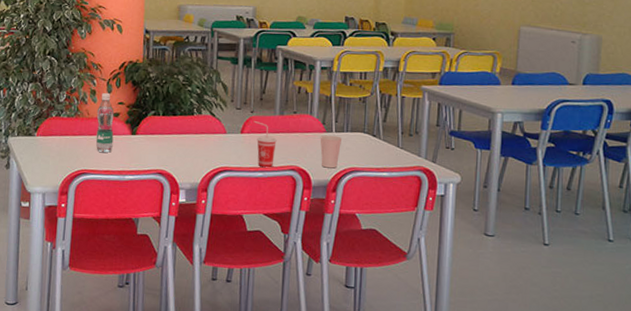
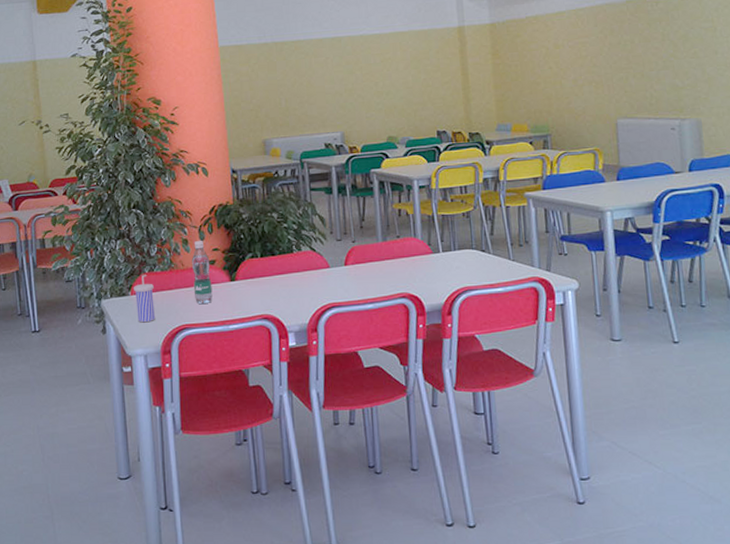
beverage cup: none [39,118,59,164] -> present [133,275,156,323]
beverage cup: present [253,120,277,168] -> none [356,250,383,299]
cup: present [320,135,341,169] -> none [427,255,451,291]

